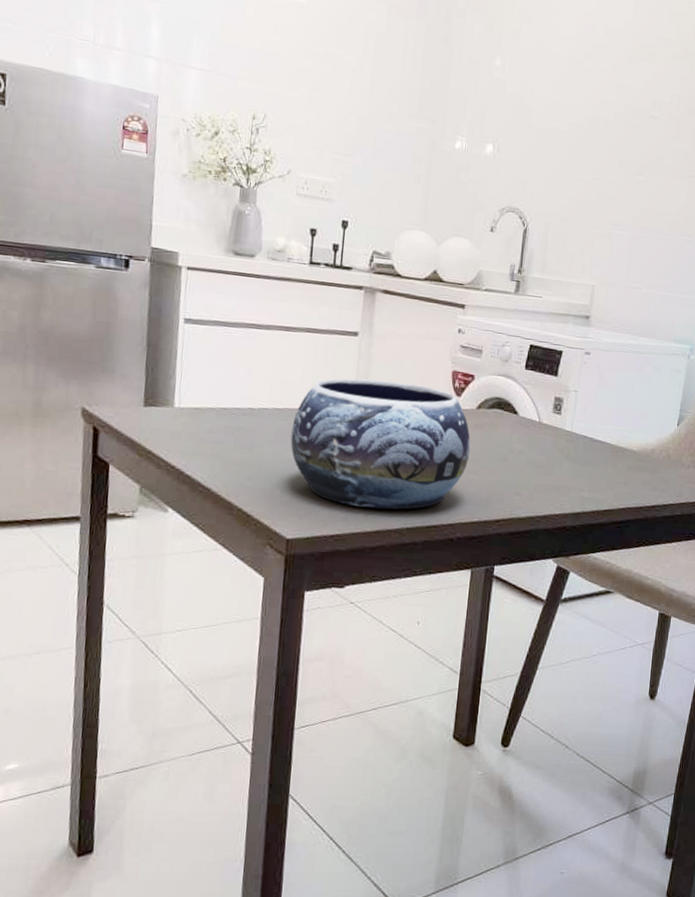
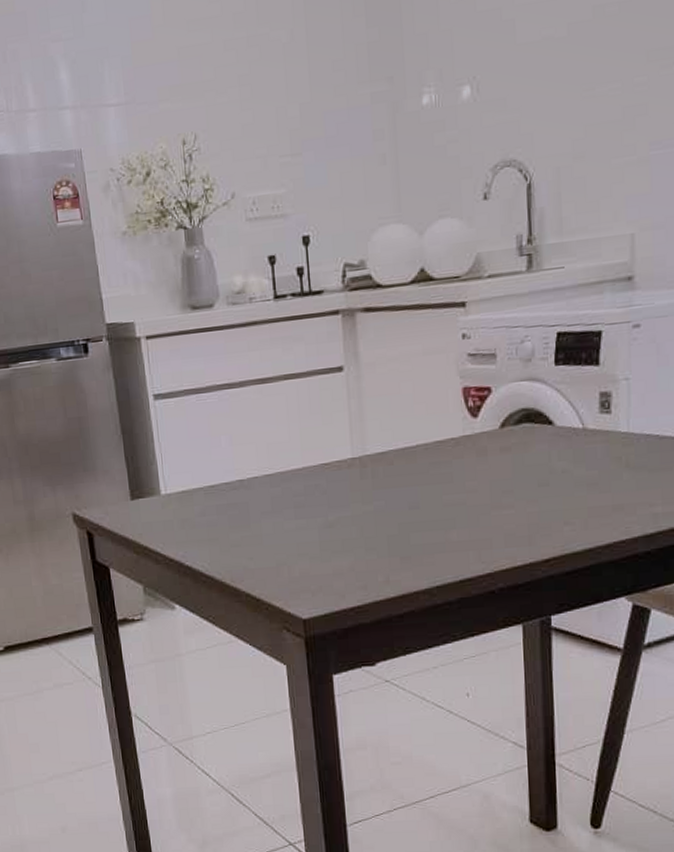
decorative bowl: present [290,378,471,510] -> none [287,413,500,571]

